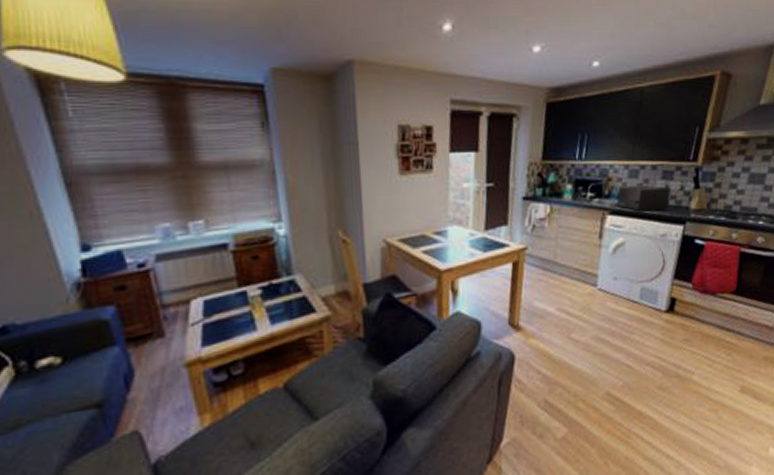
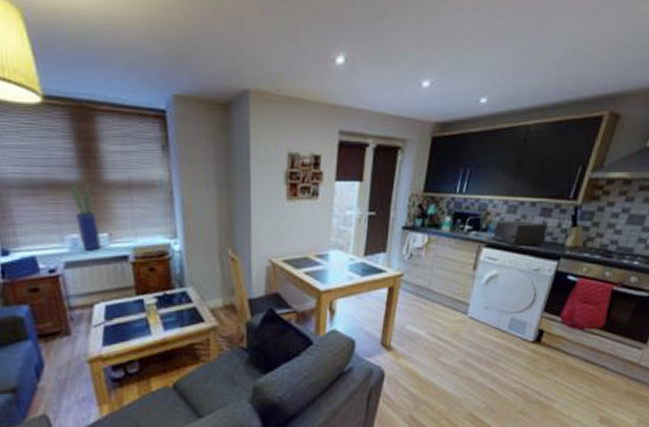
vase: none [158,165,198,241] -> present [69,182,102,251]

